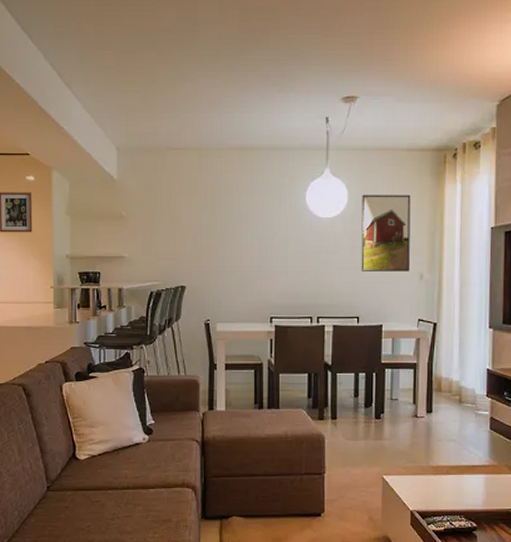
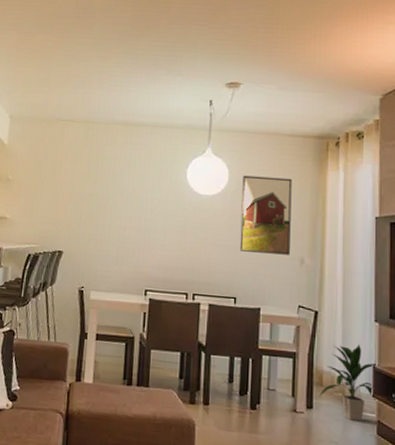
indoor plant: none [438,351,492,419] -> present [319,345,379,422]

